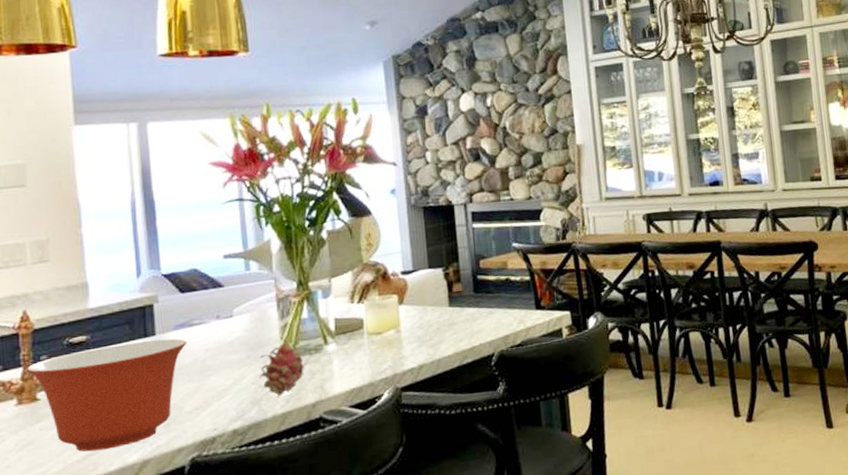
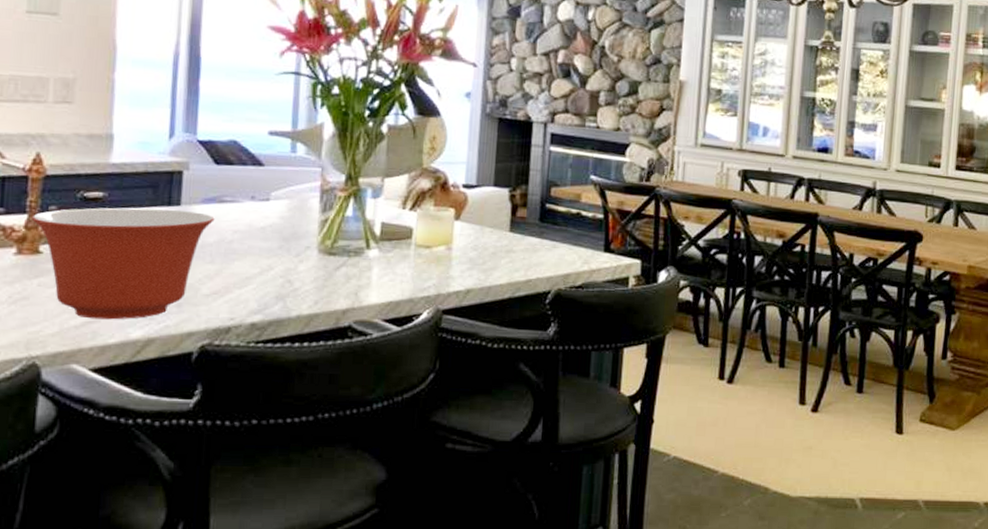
fruit: present [259,337,304,396] -> none [289,232,340,295]

